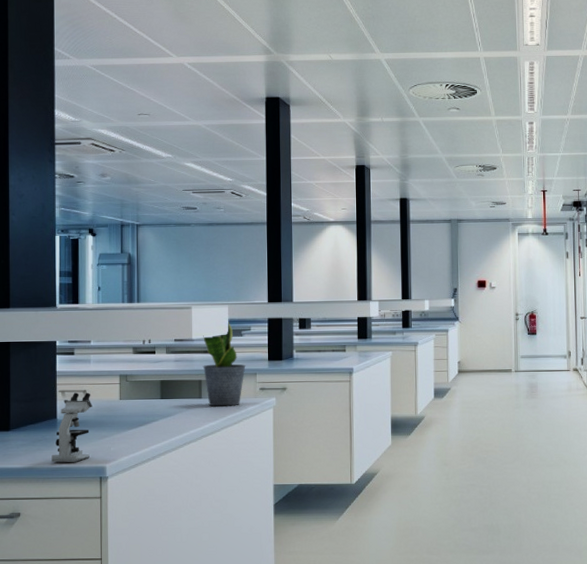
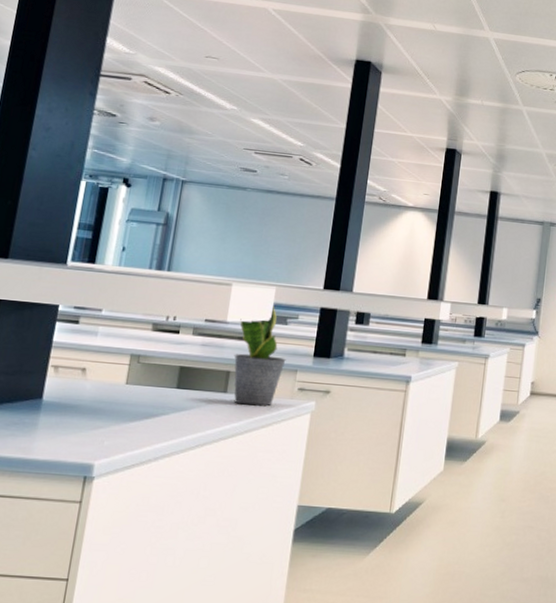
microscope: present [51,392,92,463] -> none [26,370,91,455]

